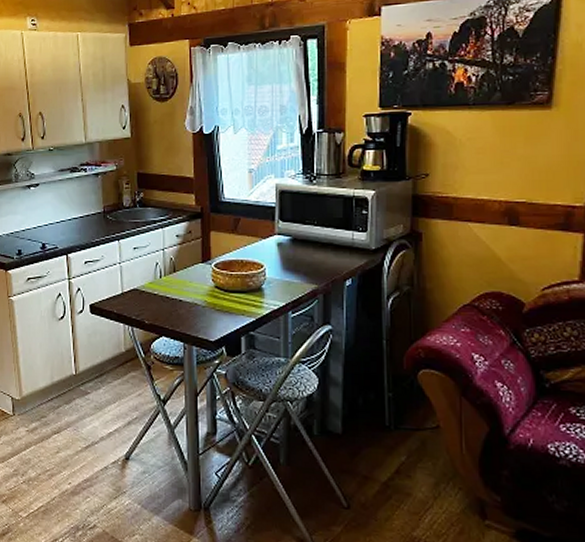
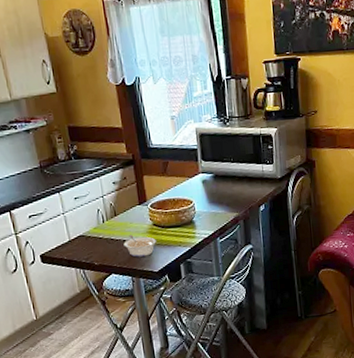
legume: none [179,294,216,322] -> present [123,234,156,257]

